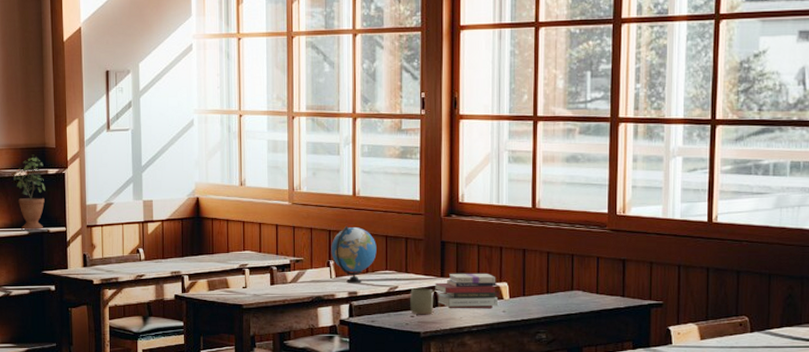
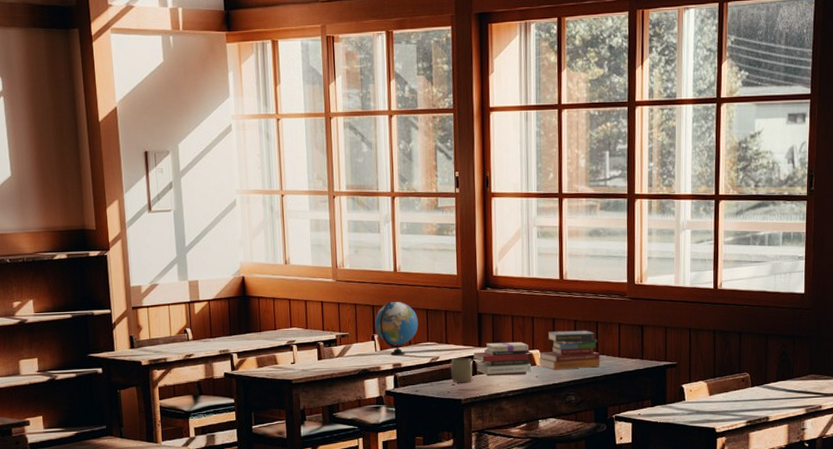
potted plant: present [12,154,45,230] -> none [52,237,87,313]
books: none [506,263,576,304] -> present [538,330,601,369]

